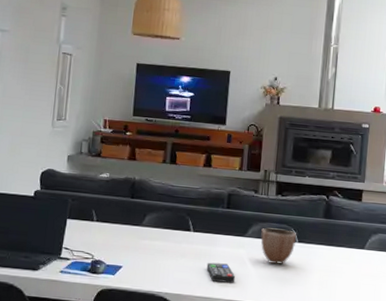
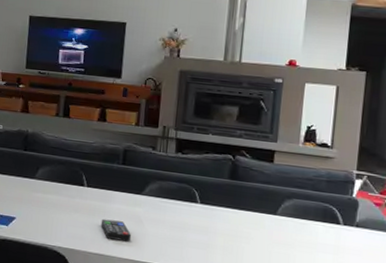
decorative bowl: present [261,228,296,264] -> none [159,186,198,226]

